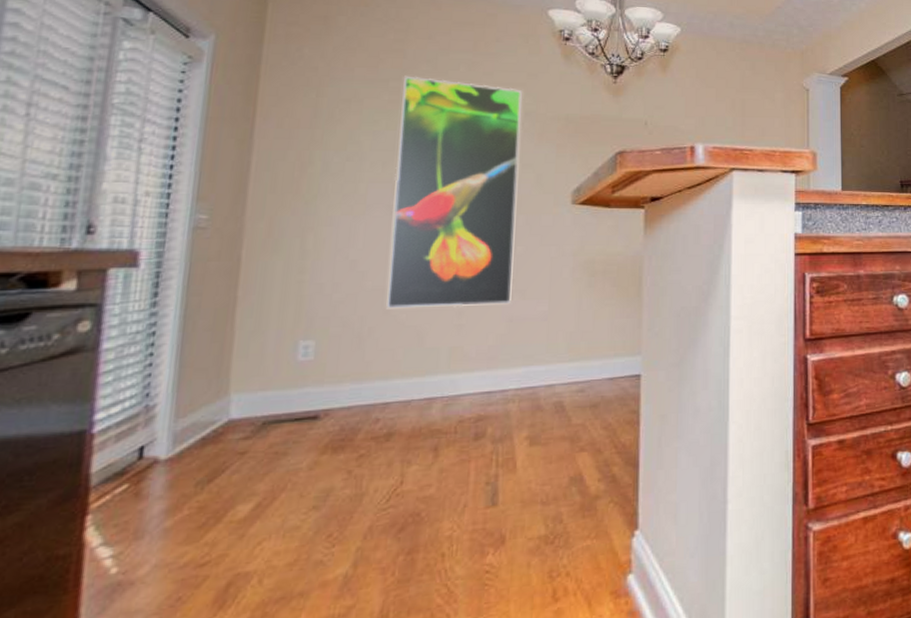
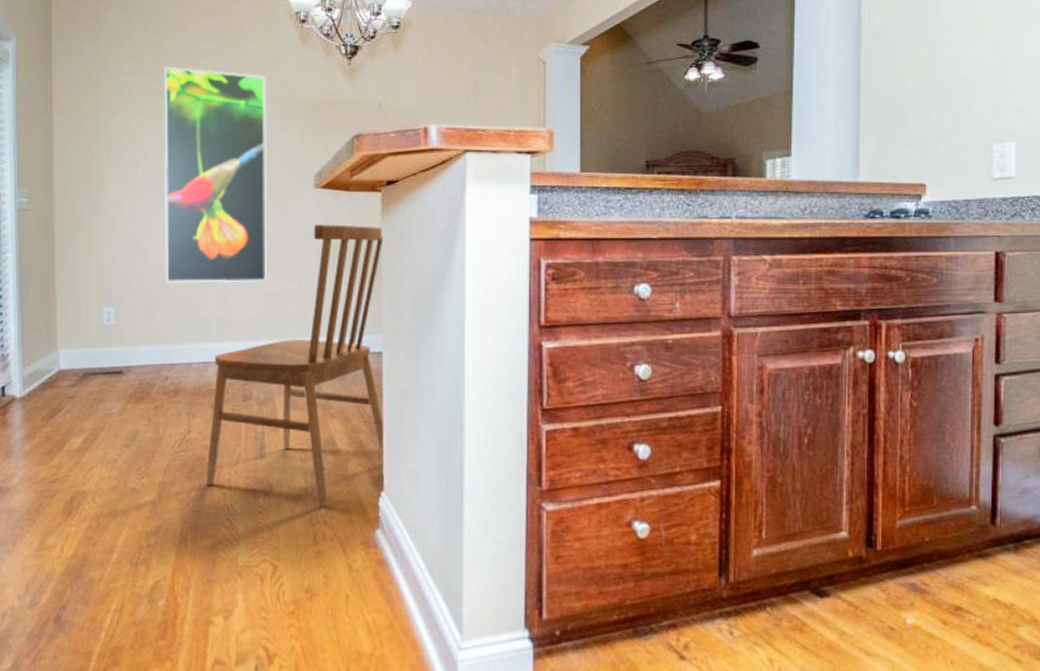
dining chair: none [419,242,646,556] -> present [206,225,385,507]

